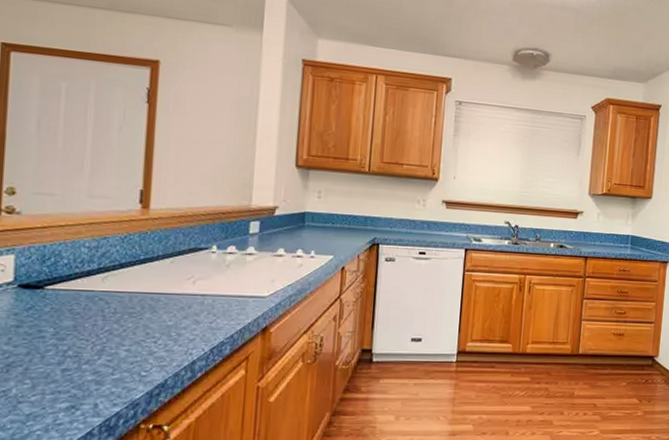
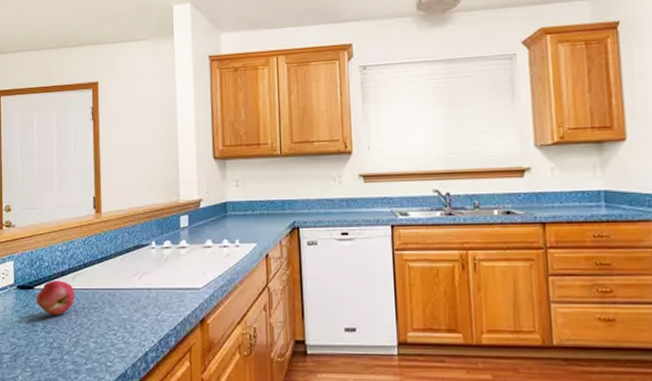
apple: none [46,280,104,320] -> present [36,281,75,315]

